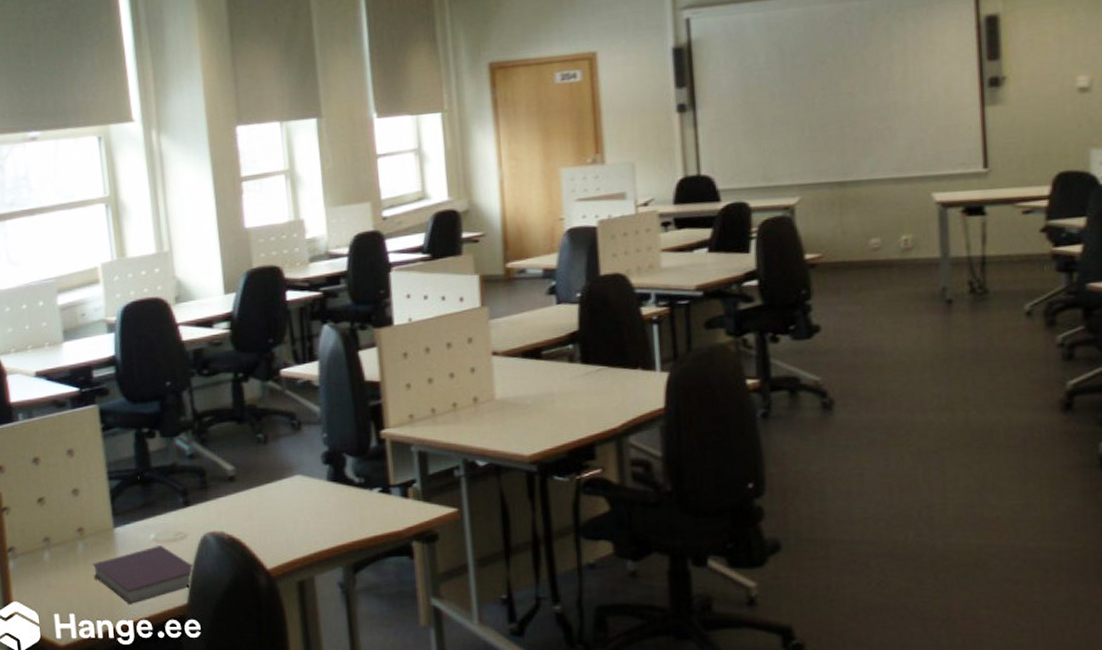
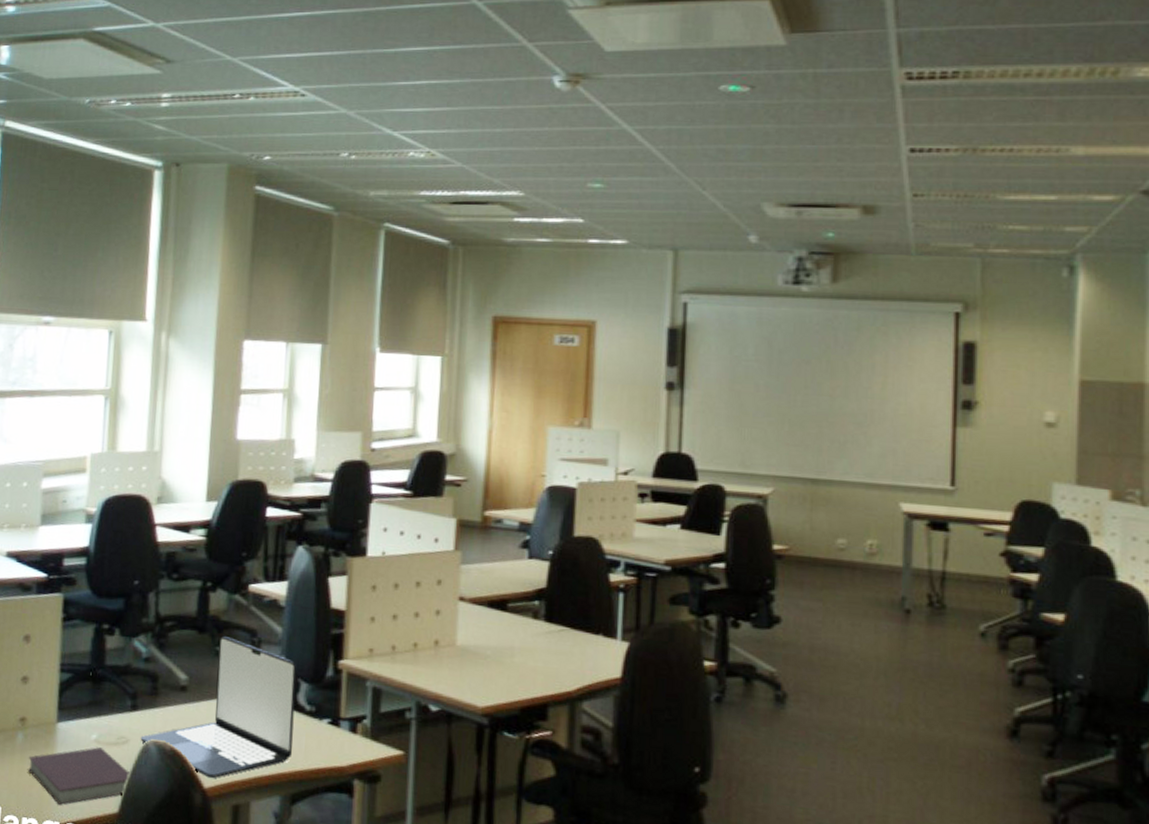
laptop: none [197,423,349,559] -> present [140,636,297,778]

